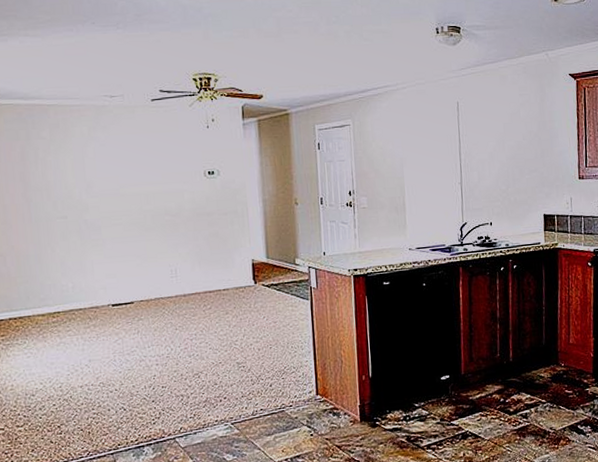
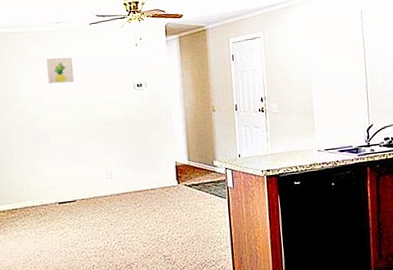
wall art: none [98,137,133,168] -> present [46,57,75,84]

